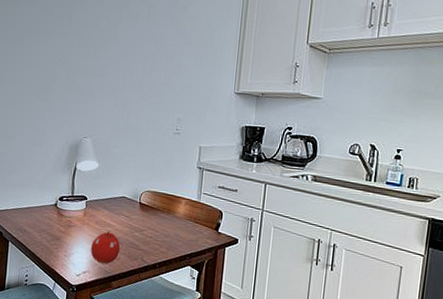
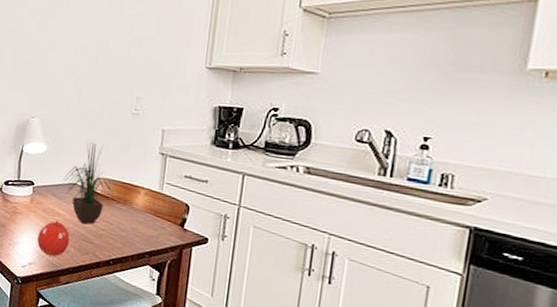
potted plant: none [113,159,159,233] -> present [63,142,114,225]

